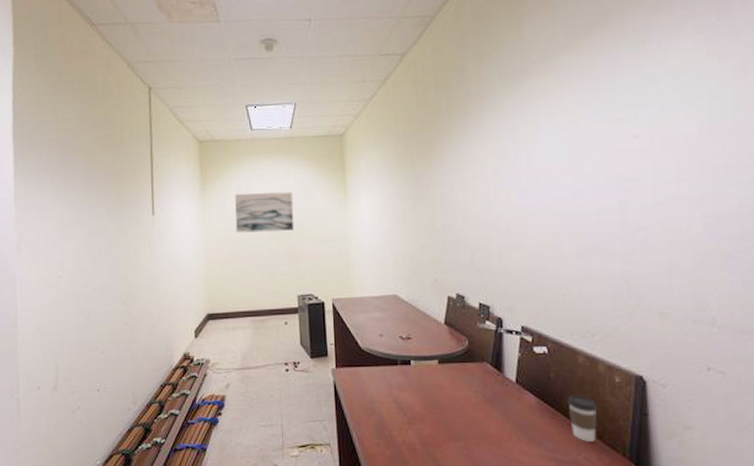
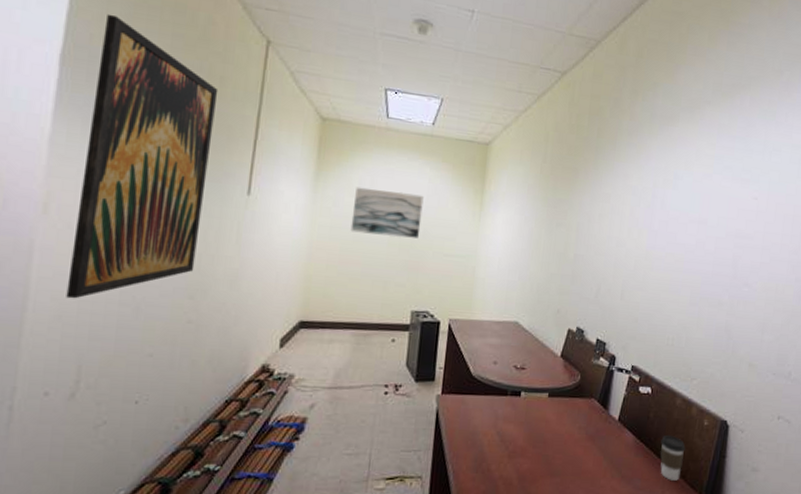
wall art: none [37,94,123,314] -> present [66,13,219,299]

